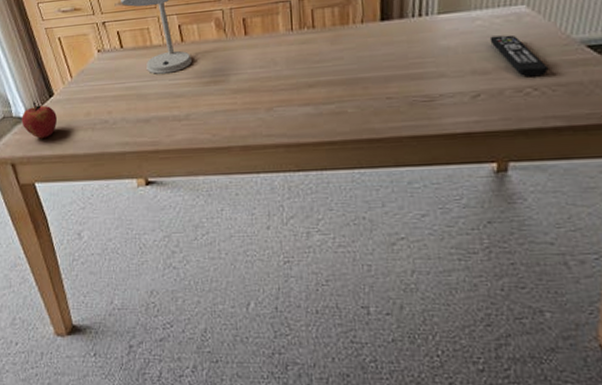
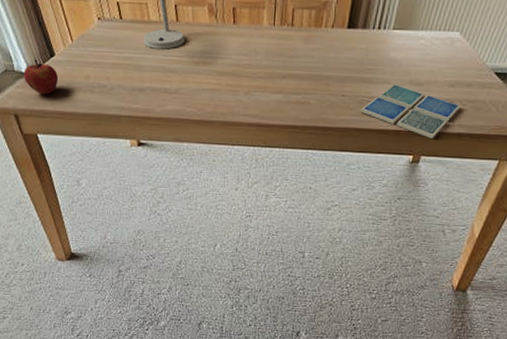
drink coaster: none [413,76,551,138] -> present [360,84,461,139]
remote control: present [489,34,549,77] -> none [427,55,465,93]

